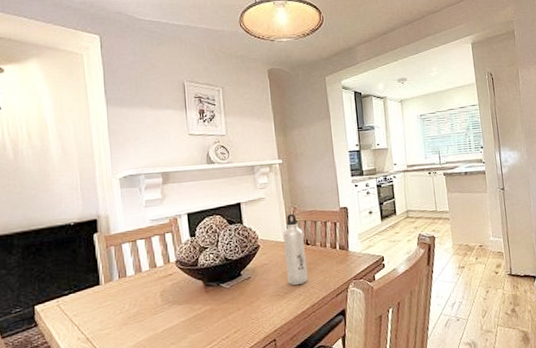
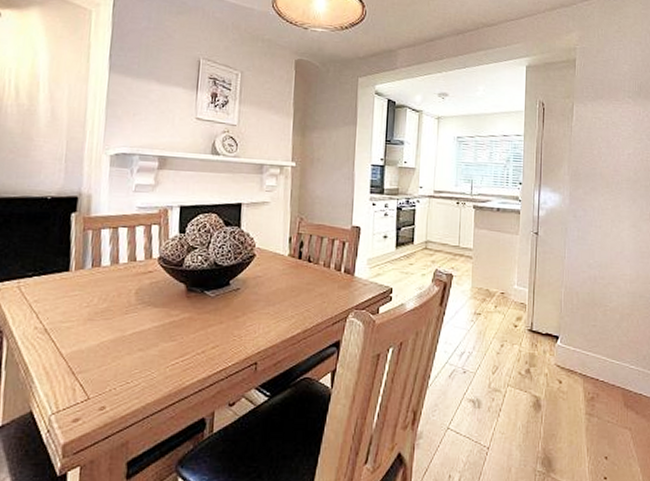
water bottle: present [283,213,308,286] -> none [280,224,307,306]

